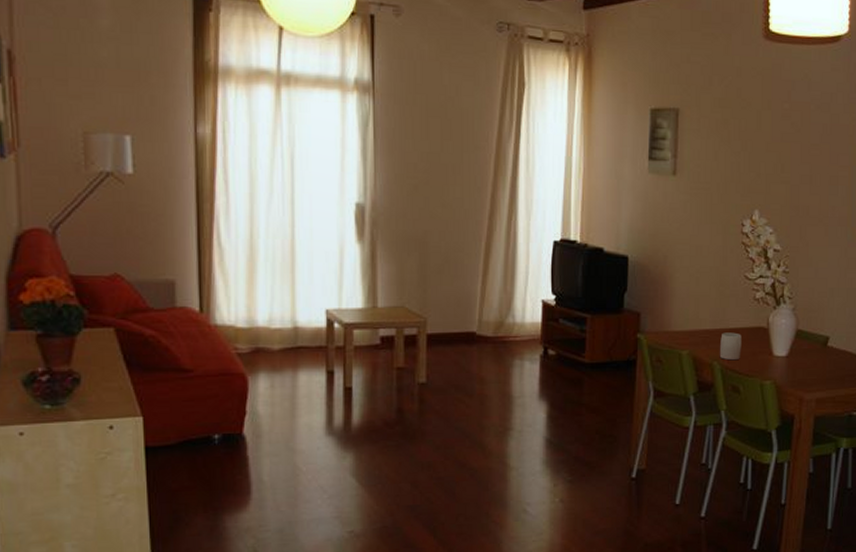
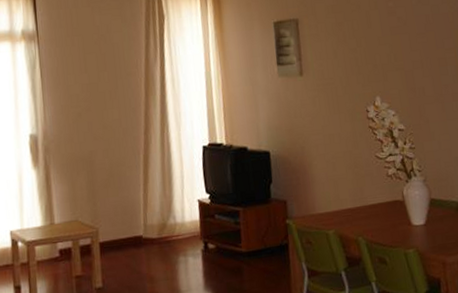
mug: present [719,332,742,361] -> none [361,208,383,235]

